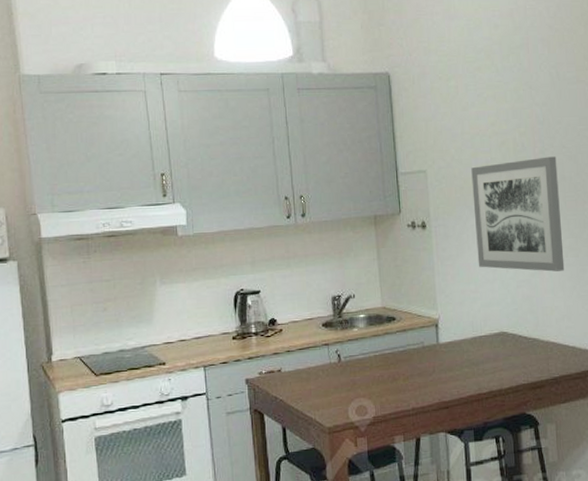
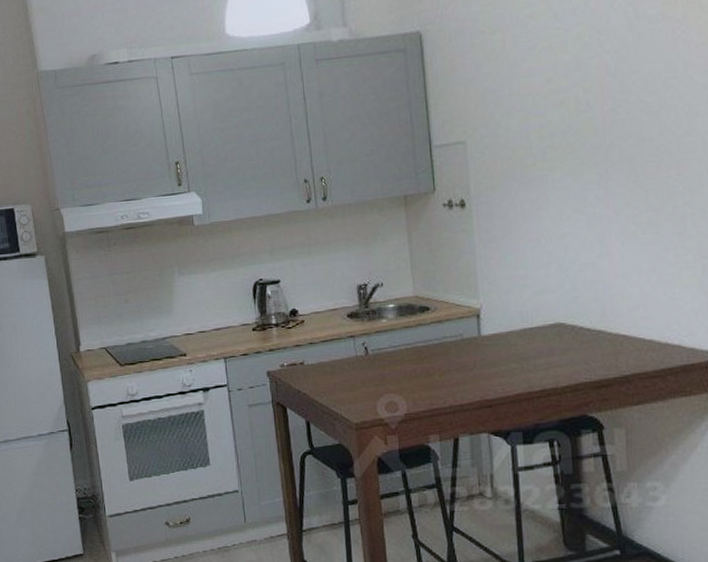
wall art: present [471,156,565,272] -> none [521,114,641,253]

